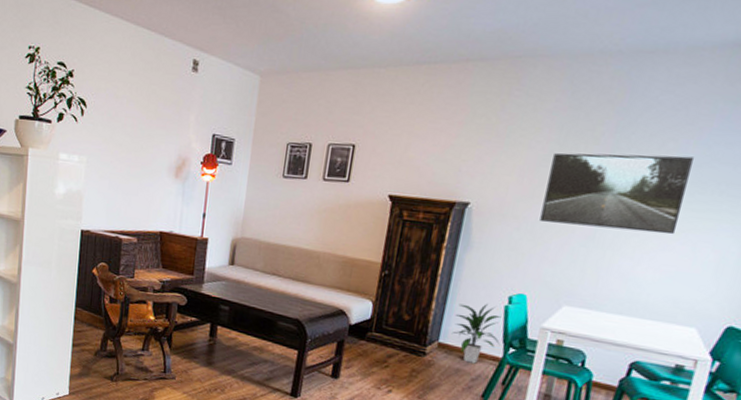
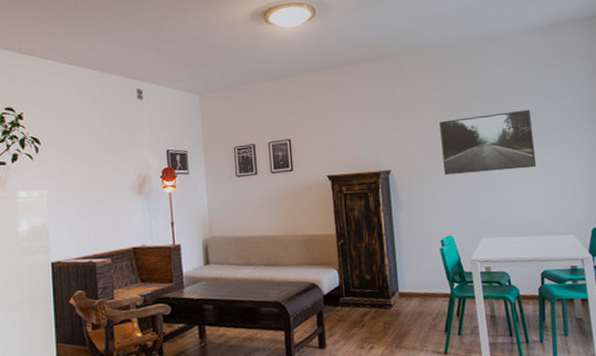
indoor plant: present [451,303,502,364] -> none [405,249,445,305]

